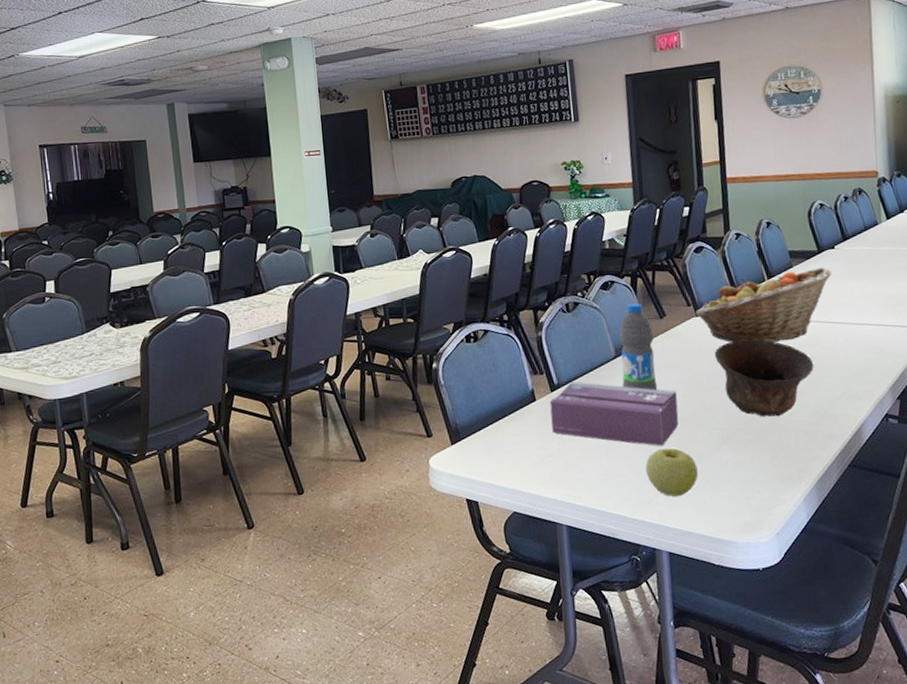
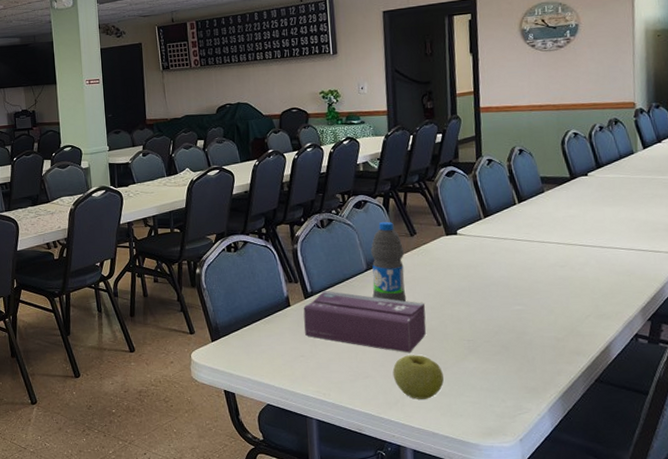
fruit basket: present [696,267,832,343] -> none [446,193,584,262]
bowl: present [714,339,814,417] -> none [463,258,563,332]

